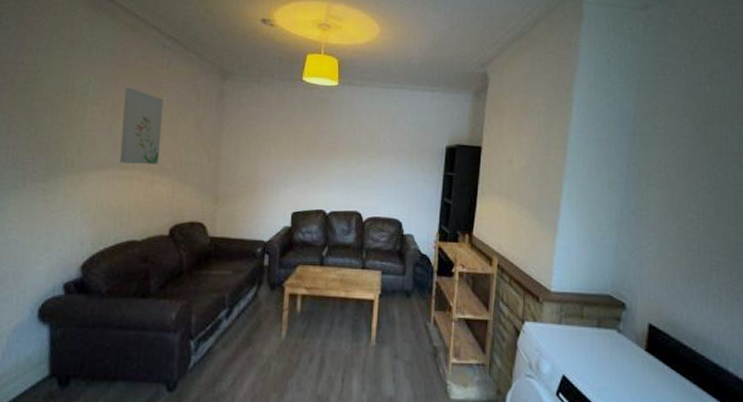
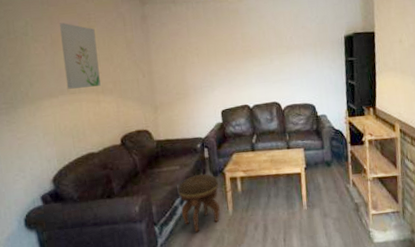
footstool: none [225,284,276,355] -> present [177,173,220,233]

